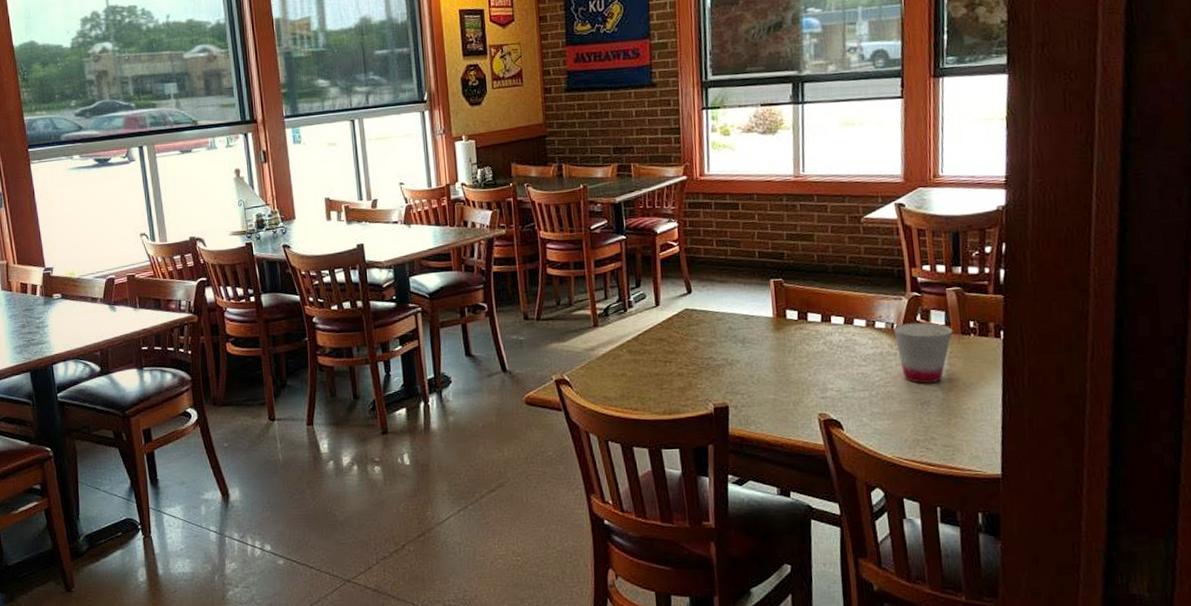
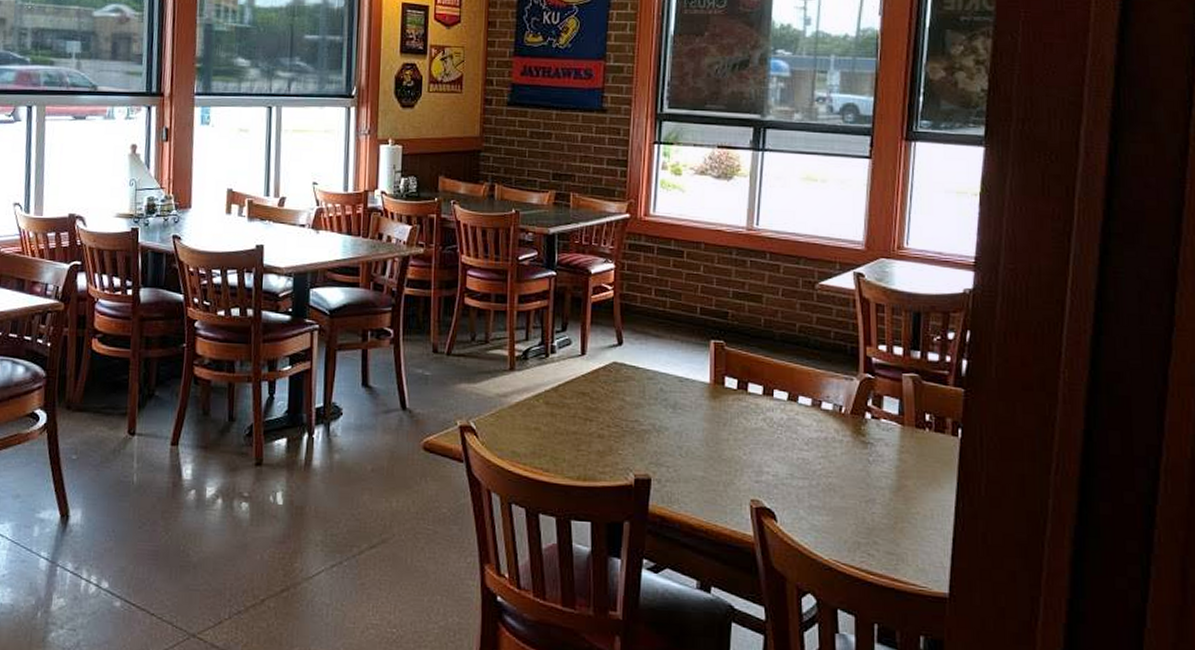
cup: present [893,322,953,383] -> none [841,407,906,479]

